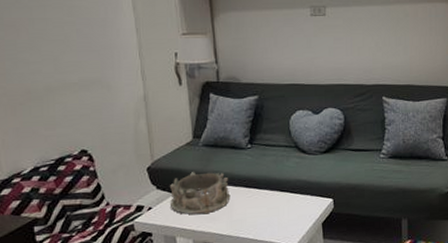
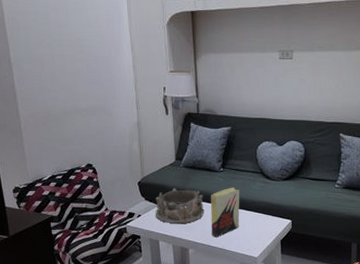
book: none [237,165,272,227] -> present [210,187,239,237]

